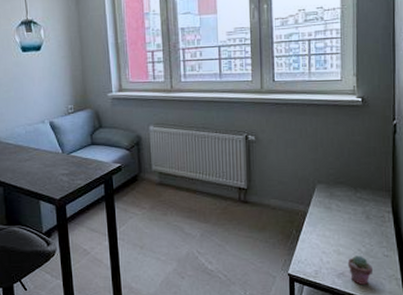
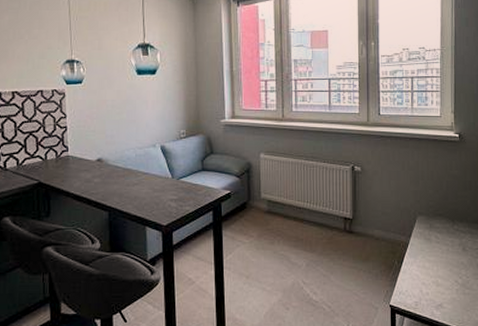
potted succulent: present [347,256,374,285] -> none [445,287,469,316]

